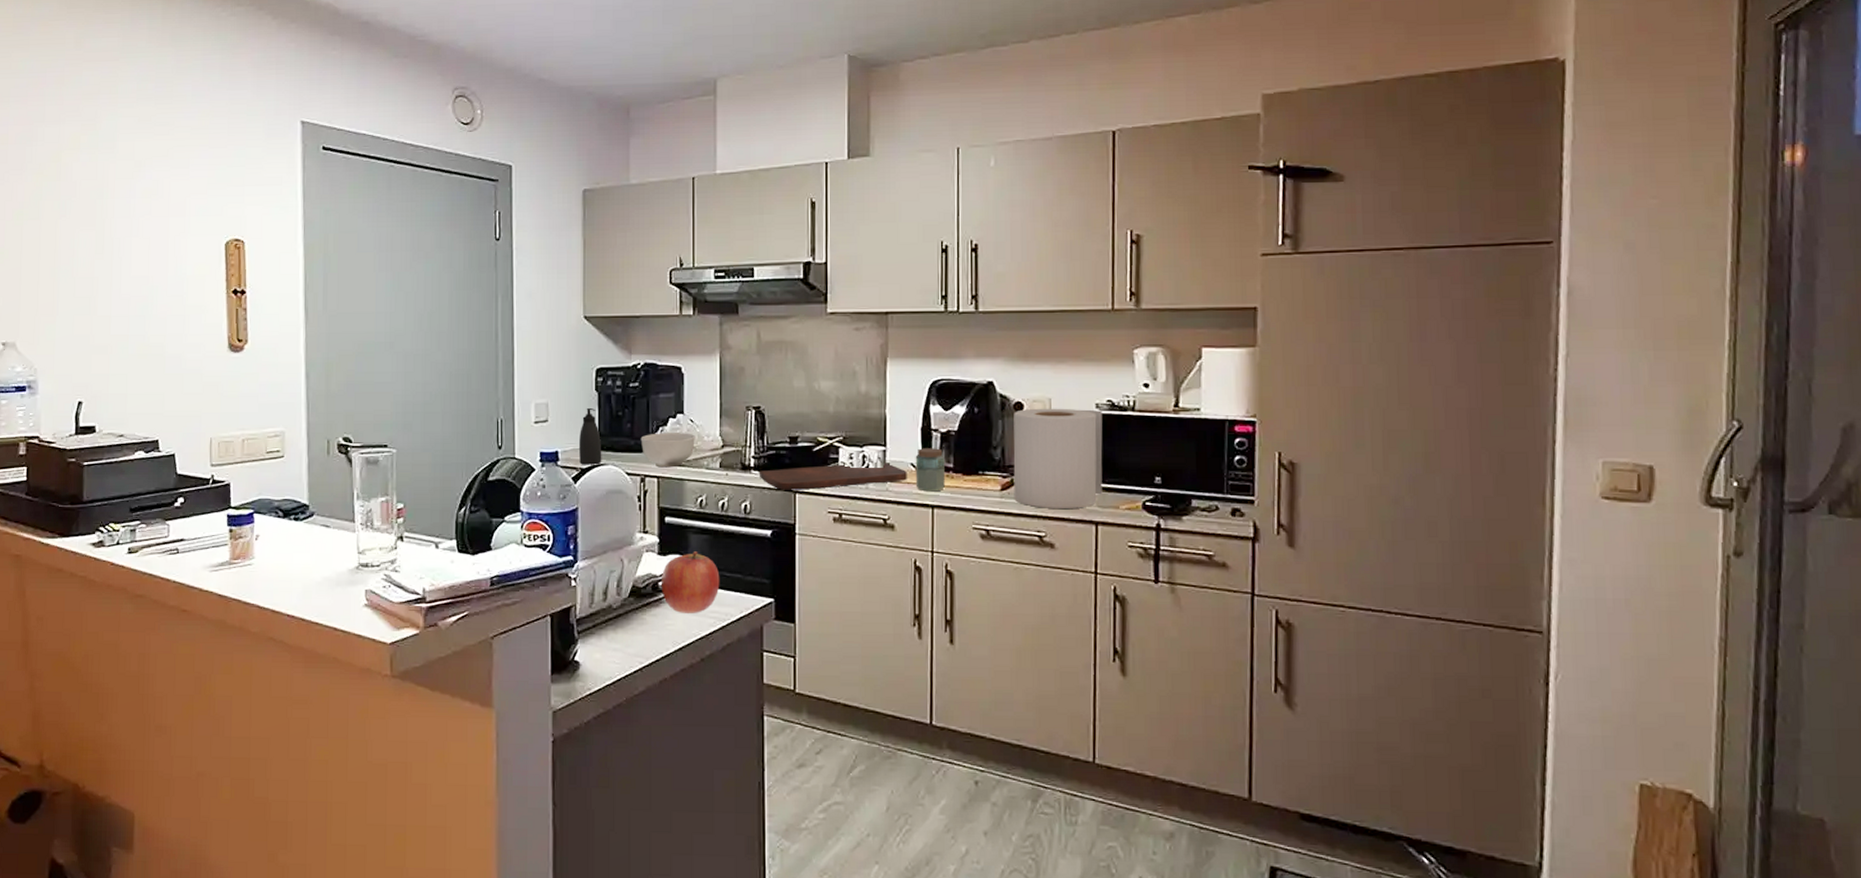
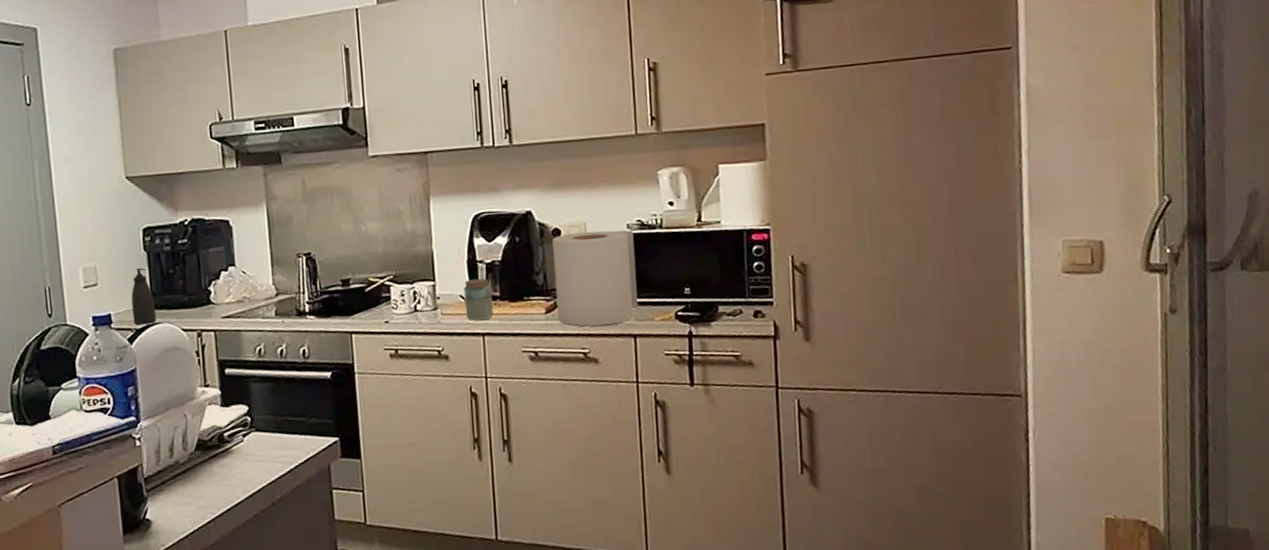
bowl: present [640,433,695,468] -> none [193,284,249,321]
fruit: present [660,551,720,615] -> none [226,399,285,462]
cutting board: present [759,461,907,490] -> none [314,295,458,332]

